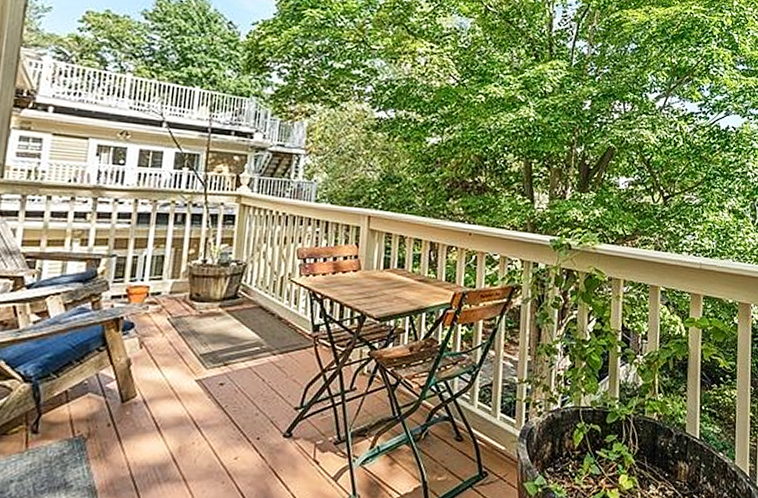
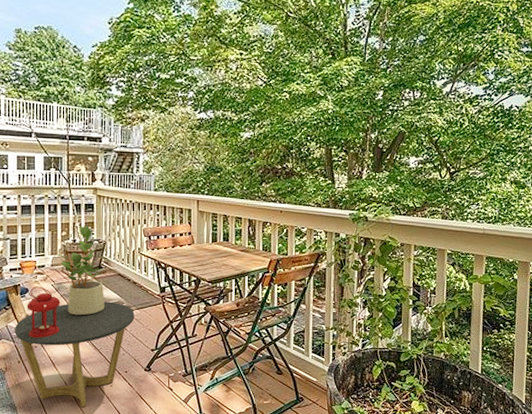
side table: none [107,342,277,489] -> present [15,301,135,408]
lantern: none [126,320,178,391] -> present [27,286,61,338]
potted plant: none [178,242,239,361] -> present [56,226,105,316]

